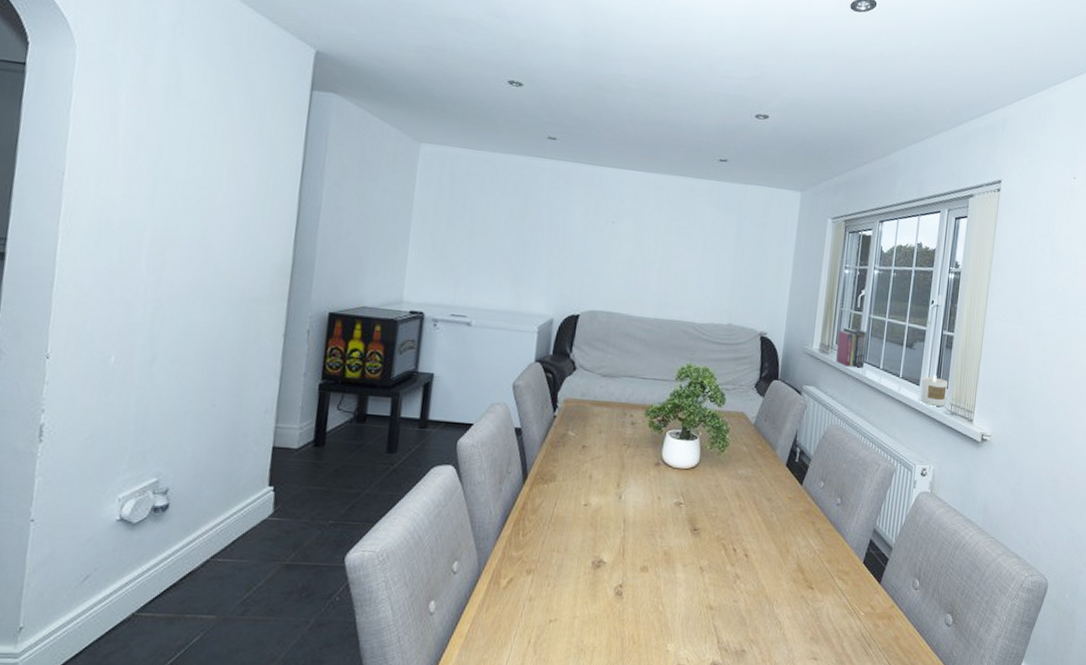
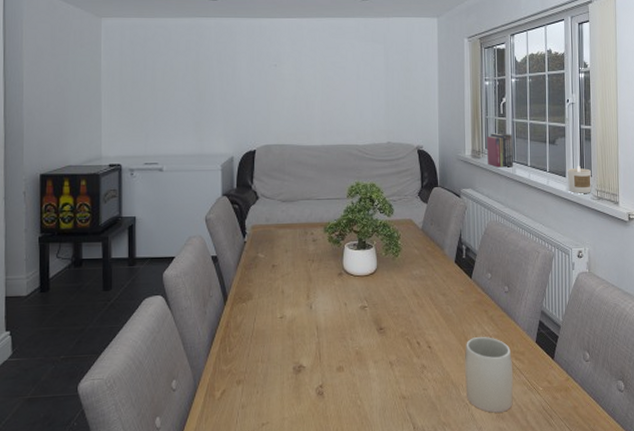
mug: none [780,549,836,635] -> present [464,336,514,413]

